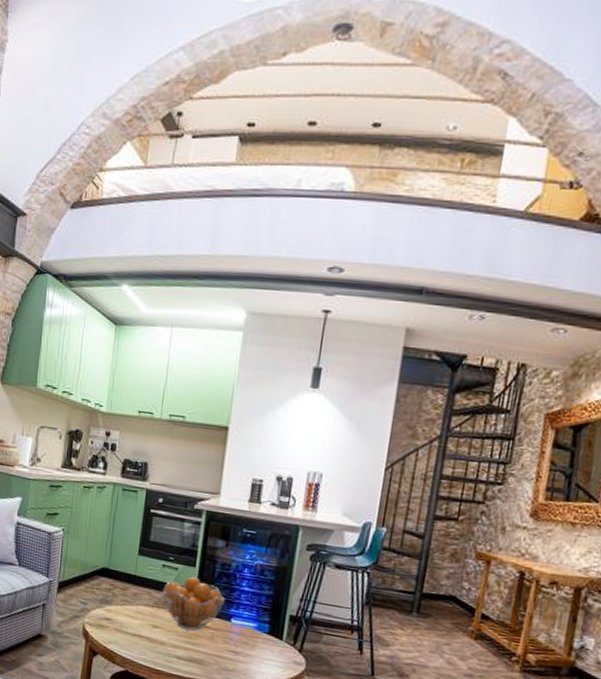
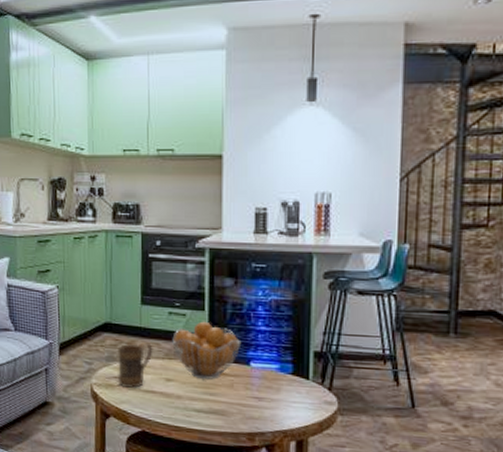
mug: none [108,589,145,631] -> present [117,342,153,388]

